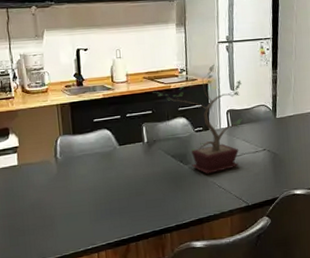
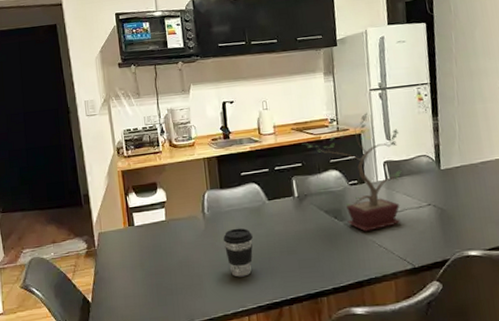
coffee cup: none [74,171,103,218] -> present [223,228,253,277]

